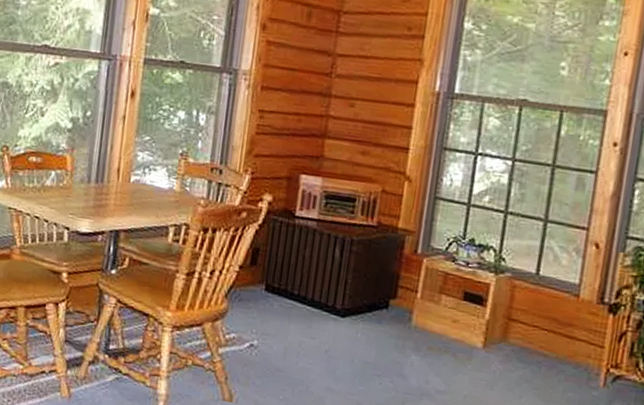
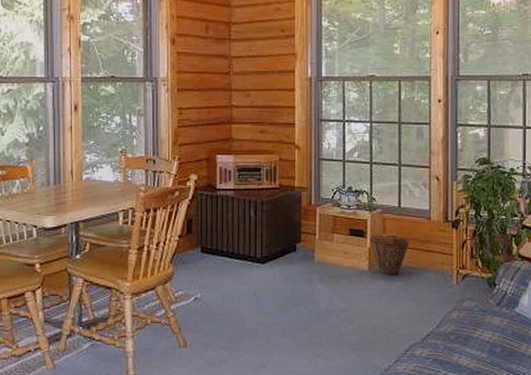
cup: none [489,304,545,360] -> present [370,234,409,275]

